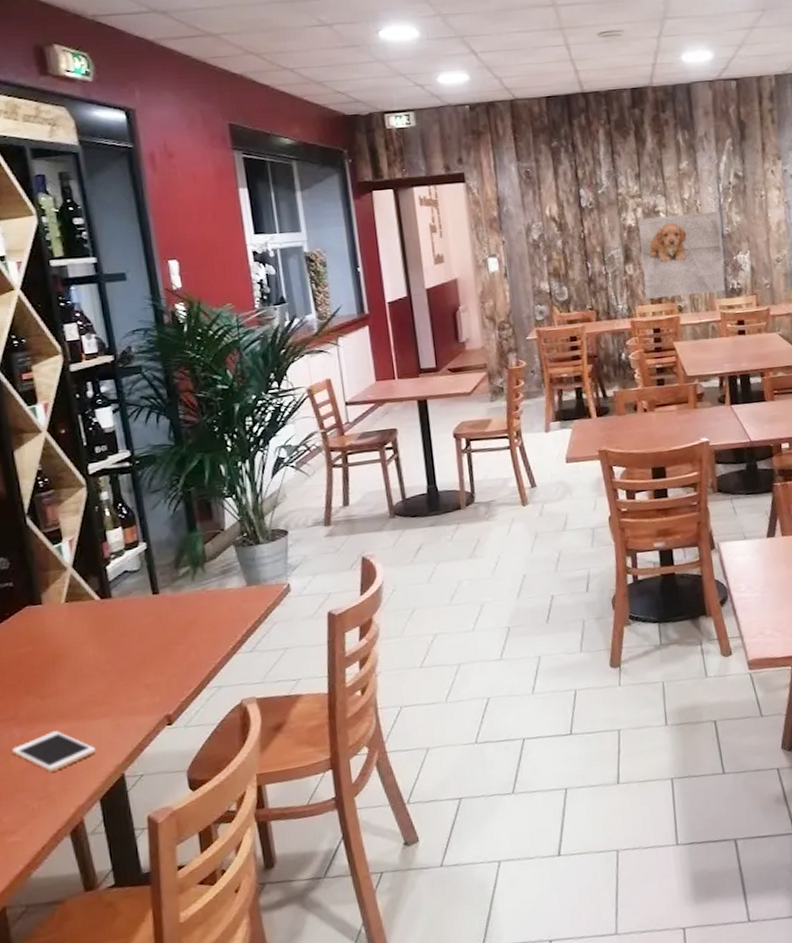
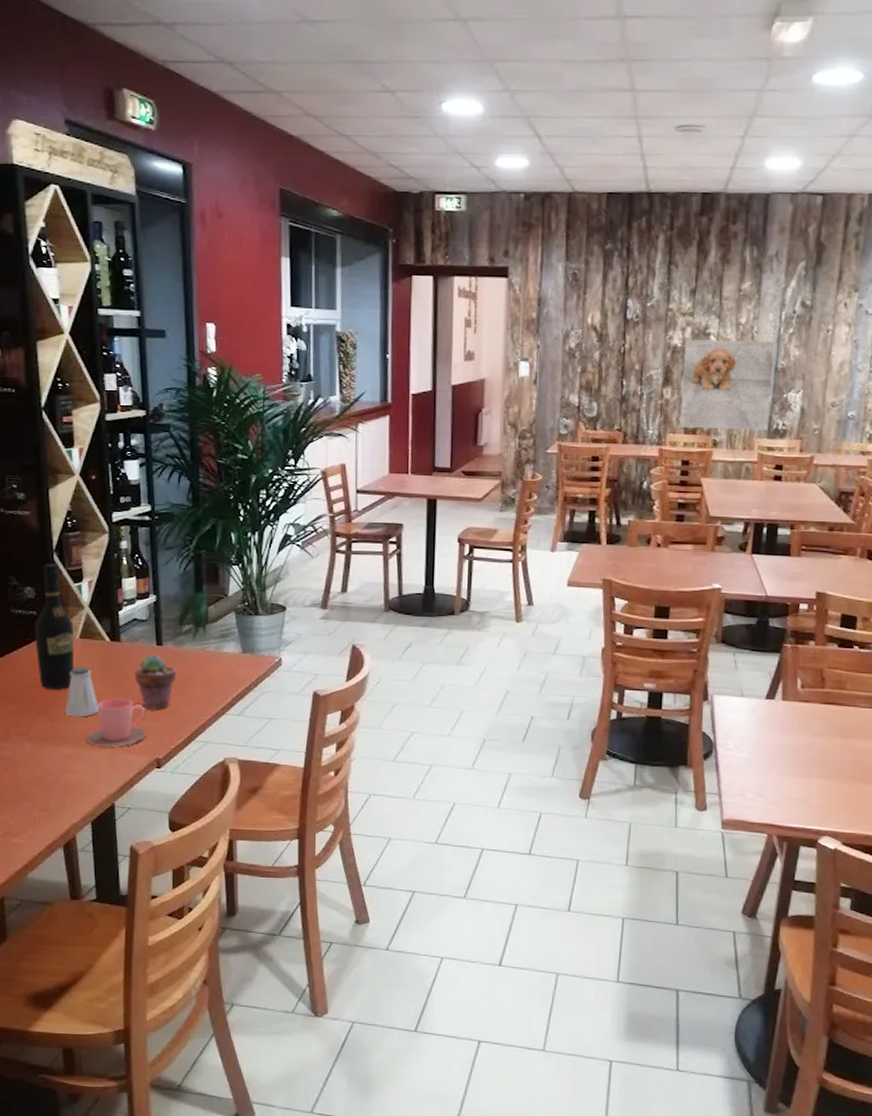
wine bottle: none [12,528,62,664] -> present [34,564,75,690]
cell phone: present [12,730,97,773] -> none [22,753,93,789]
saltshaker: none [56,631,95,689] -> present [65,666,99,717]
cup: none [83,657,152,715] -> present [86,698,147,747]
potted succulent: none [131,605,179,664] -> present [135,655,177,710]

